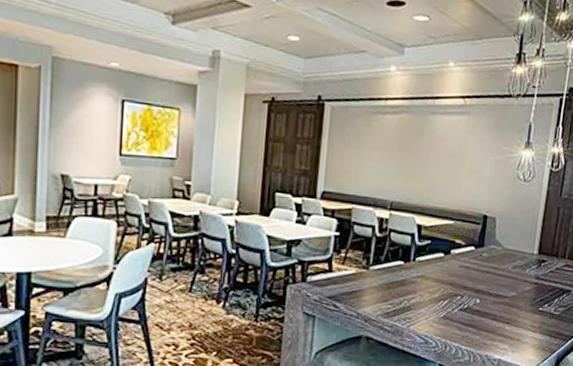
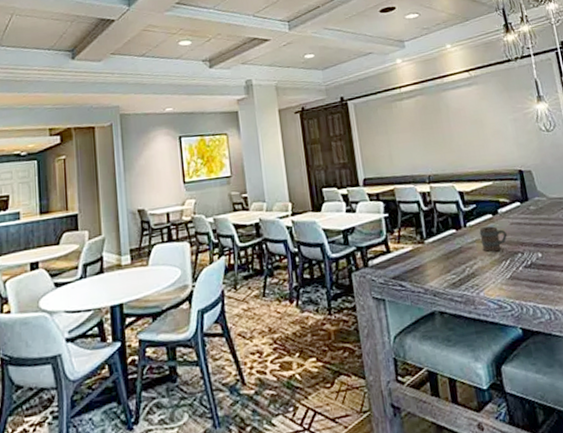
mug: none [424,265,454,291] -> present [479,226,508,252]

